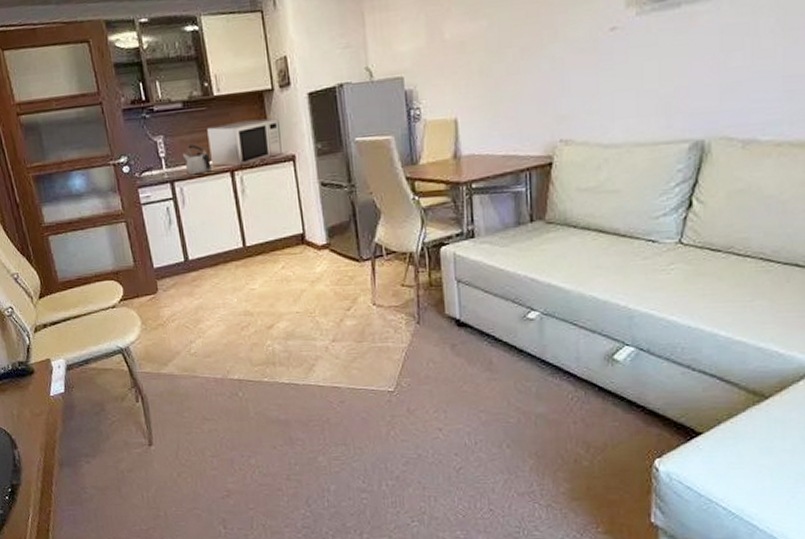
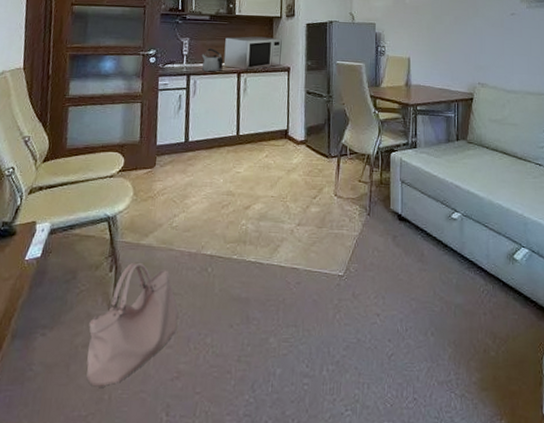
handbag: none [128,391,218,506] -> present [86,262,179,387]

